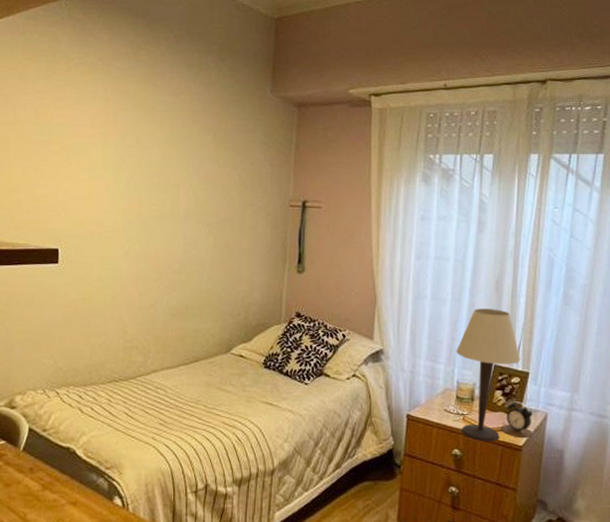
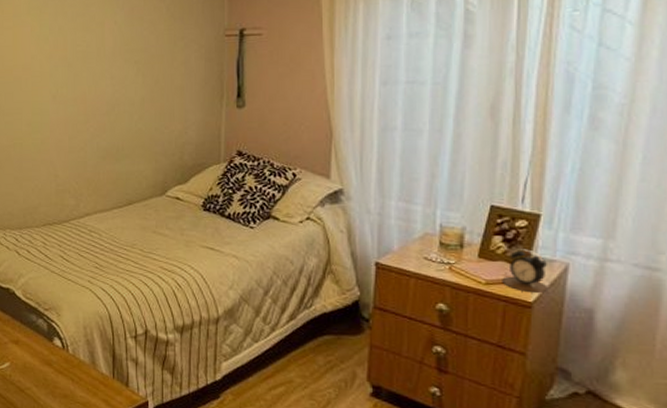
table lamp: present [457,308,521,442] -> none [438,139,528,297]

